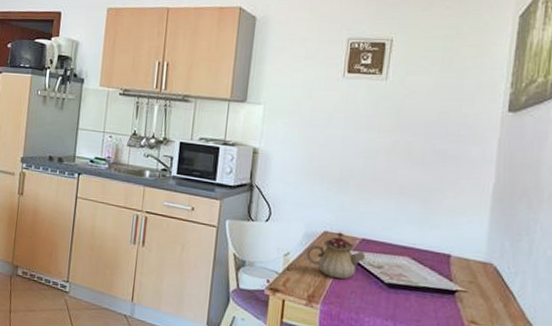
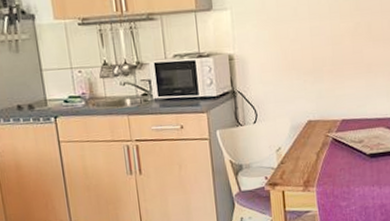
teapot: present [305,232,366,280] -> none [295,118,348,161]

